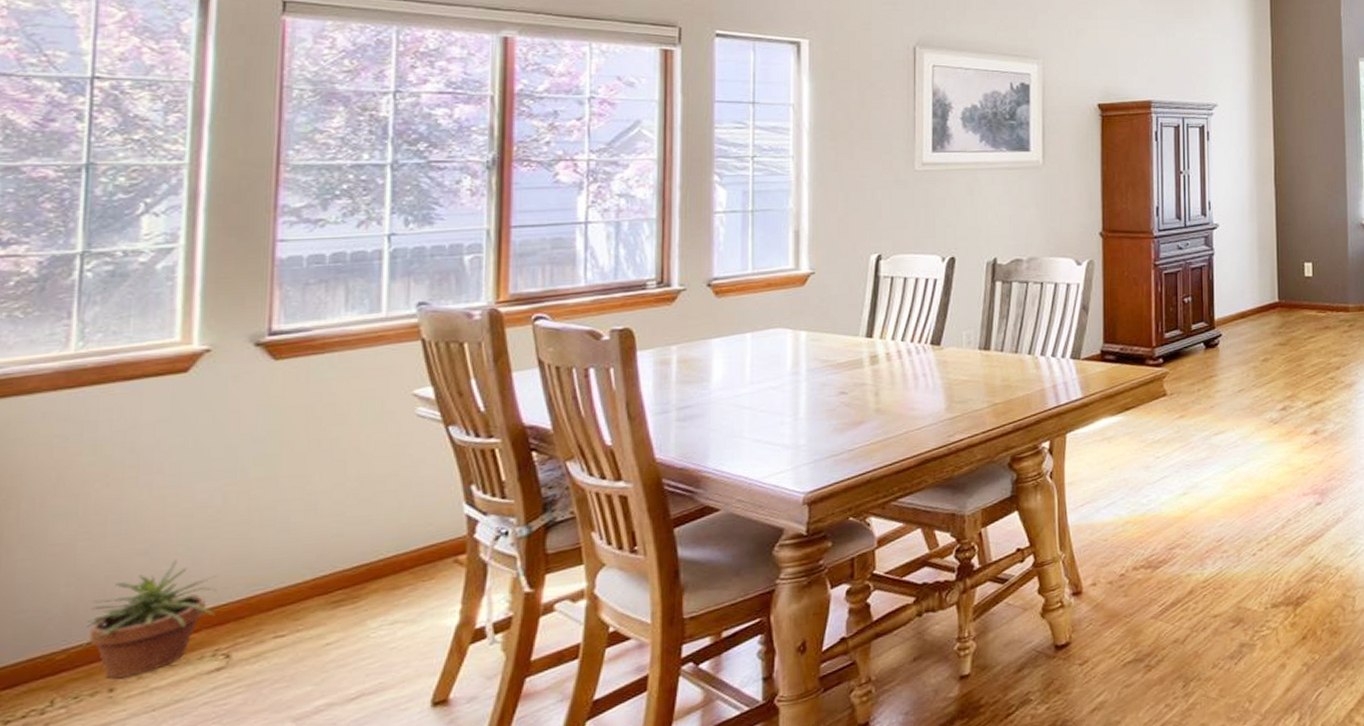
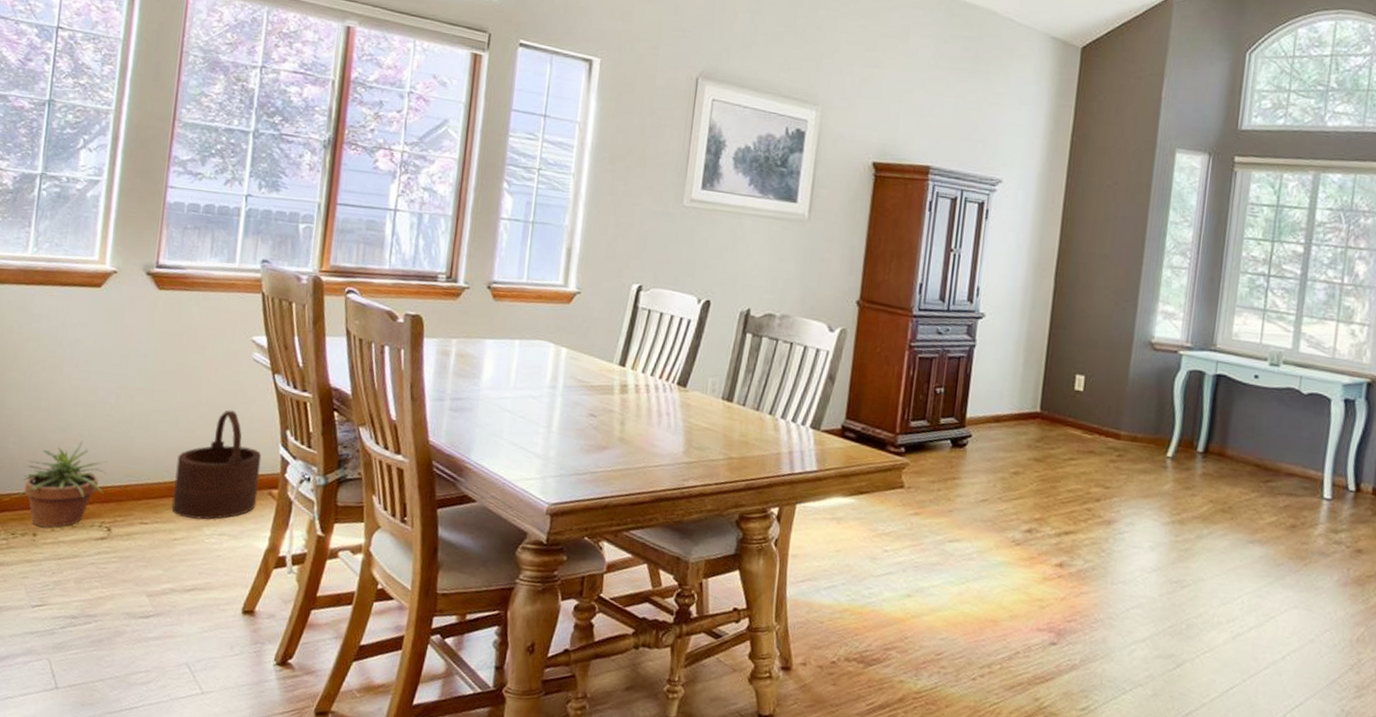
wooden bucket: none [319,478,440,616] -> present [172,410,262,520]

